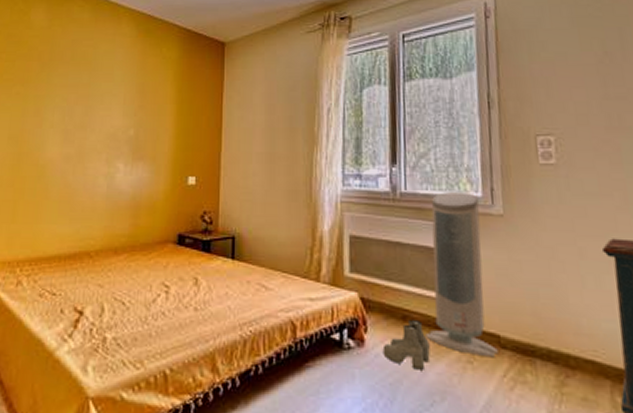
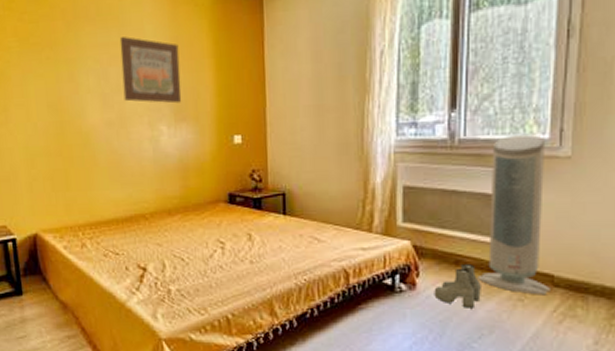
wall art: none [85,80,144,143] -> present [119,37,182,104]

